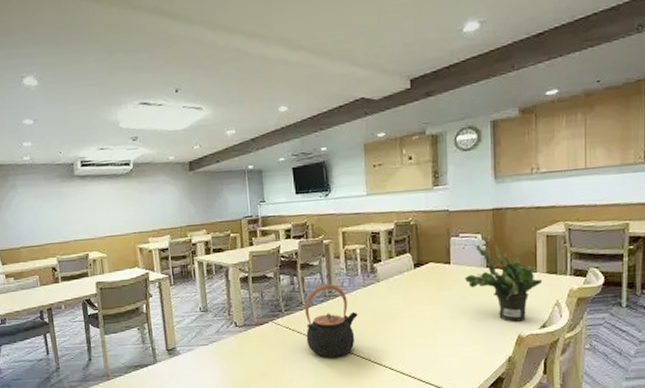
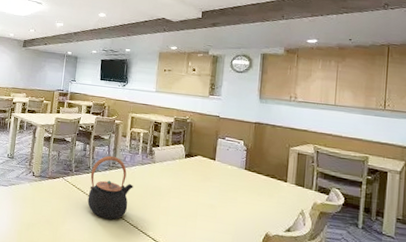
potted plant: present [465,244,543,322] -> none [226,148,291,222]

